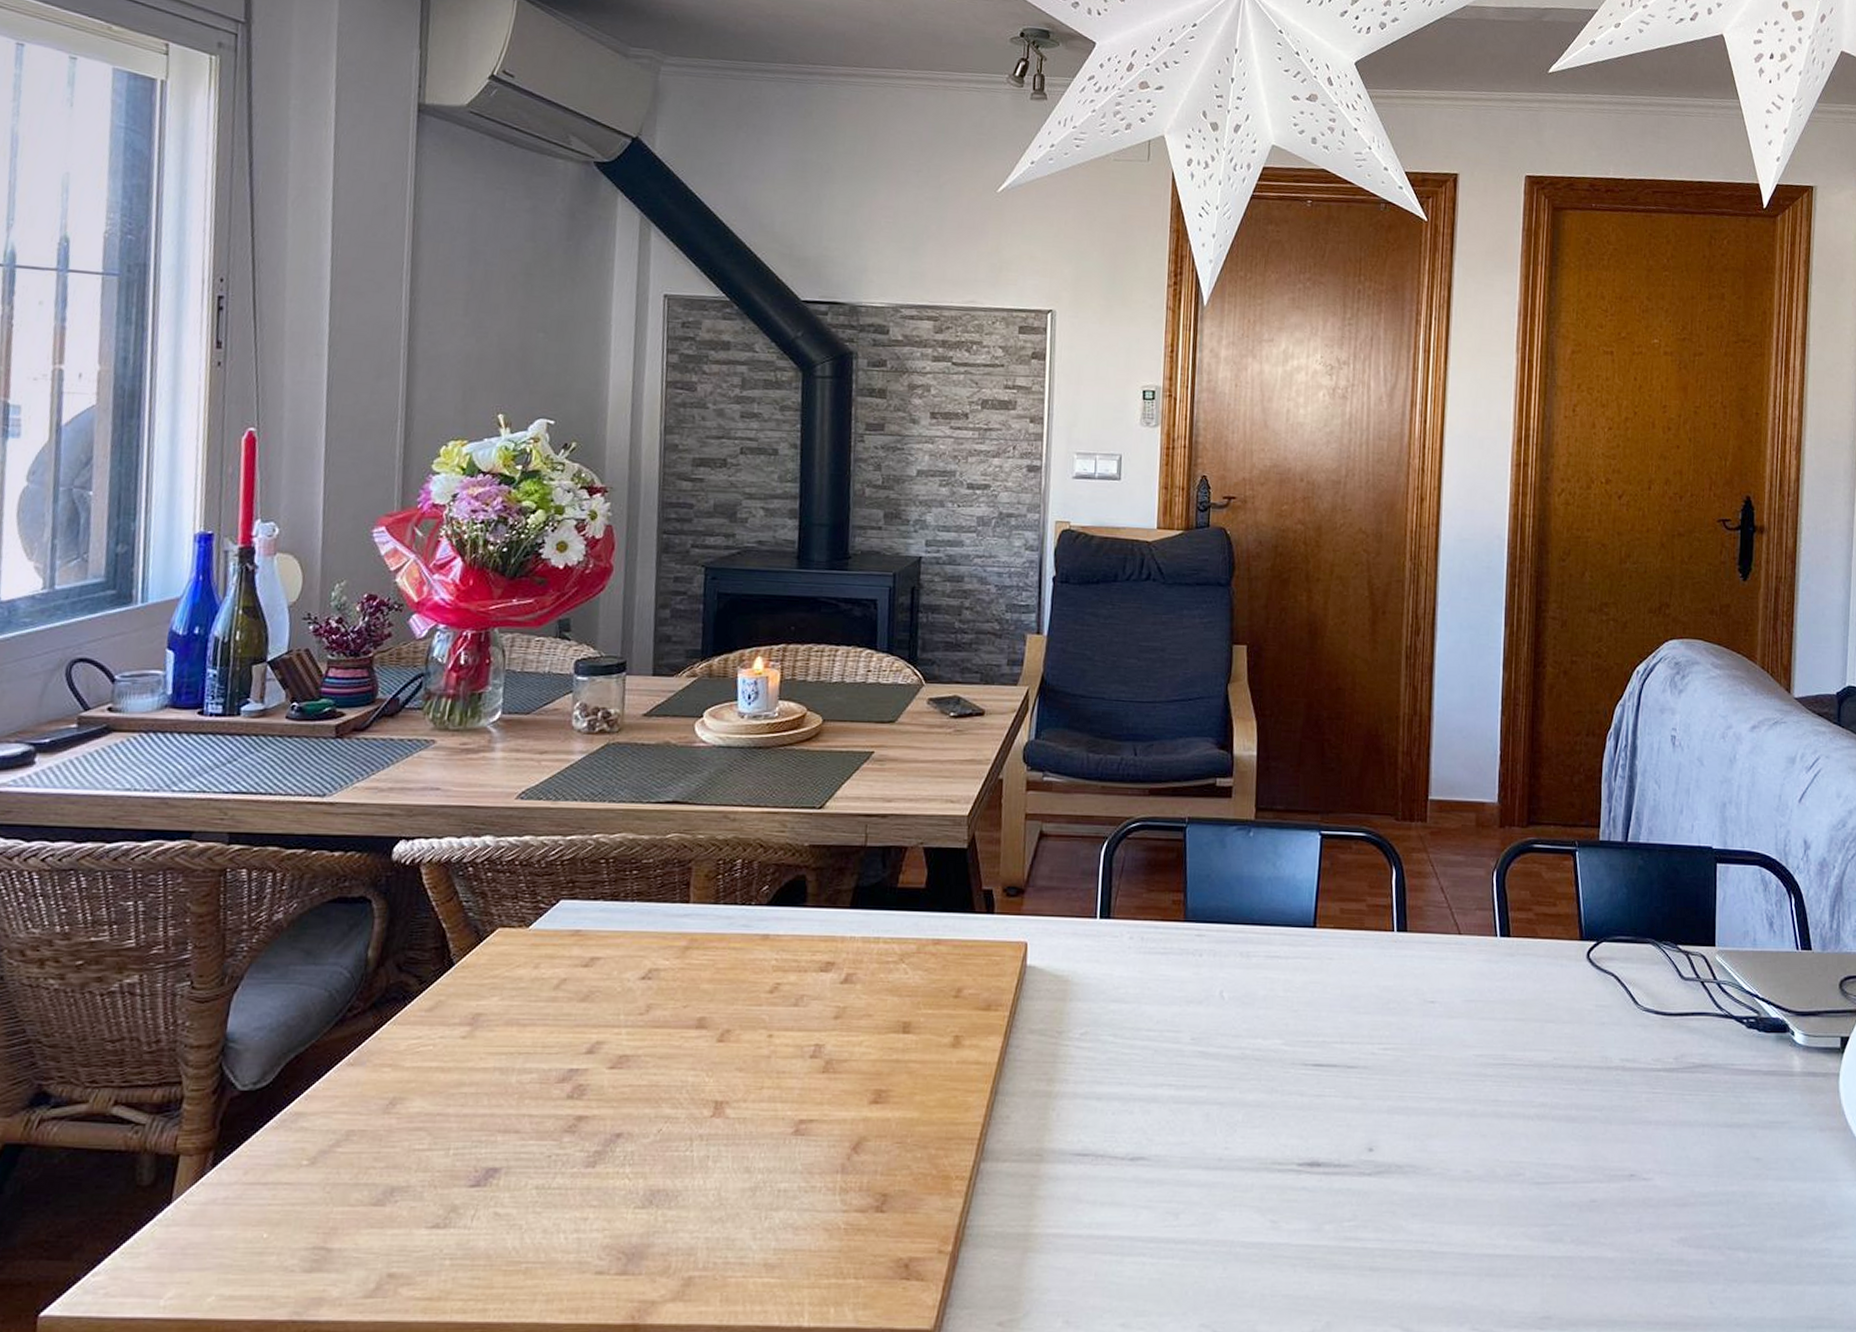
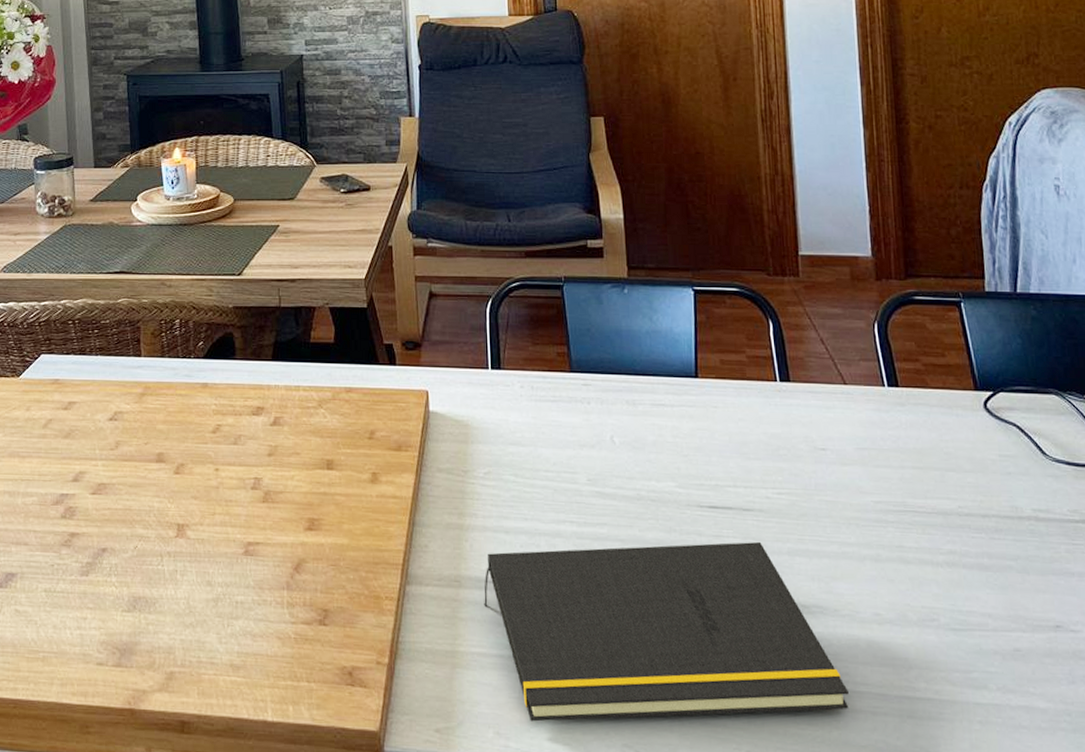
notepad: none [1066,1100,1432,1306] -> present [484,541,849,722]

